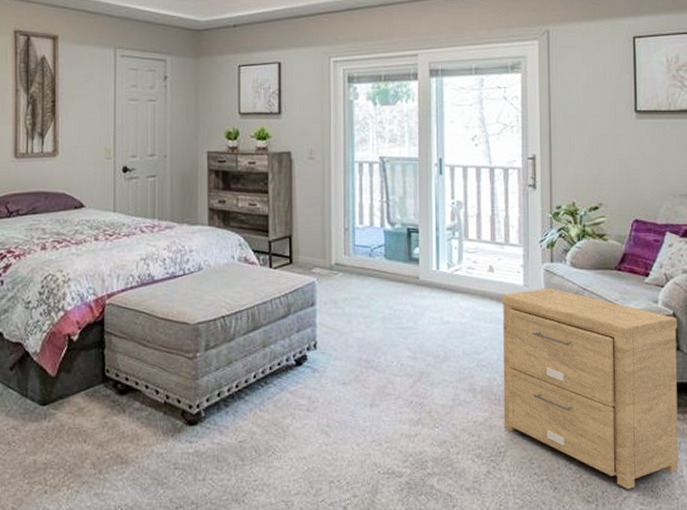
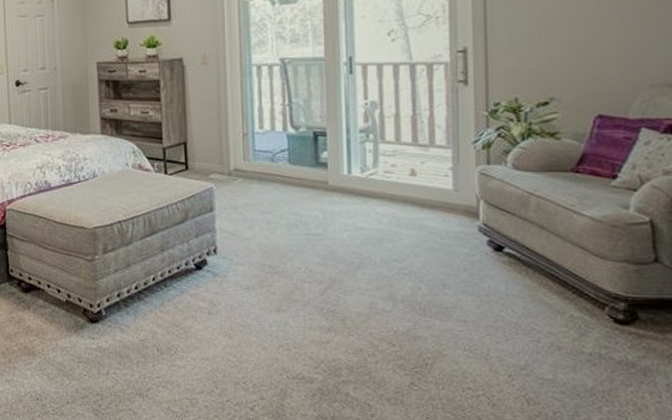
side table: present [502,287,679,489] -> none [426,192,656,411]

